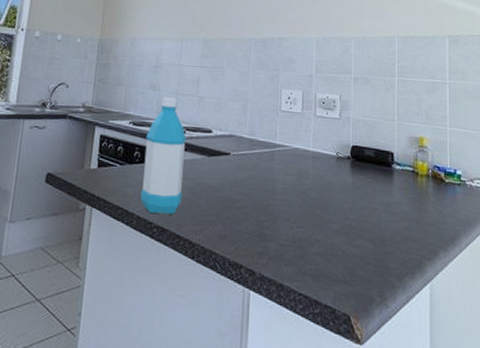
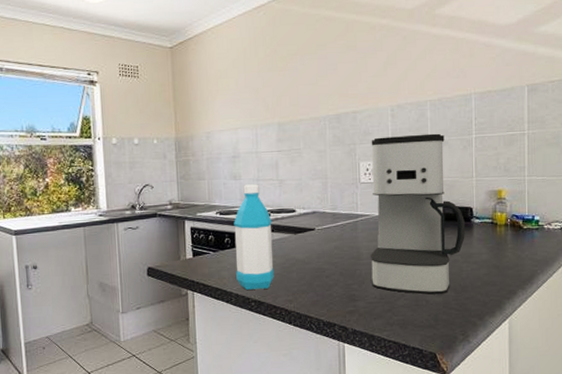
coffee maker: none [285,67,386,245] -> present [371,133,466,295]

